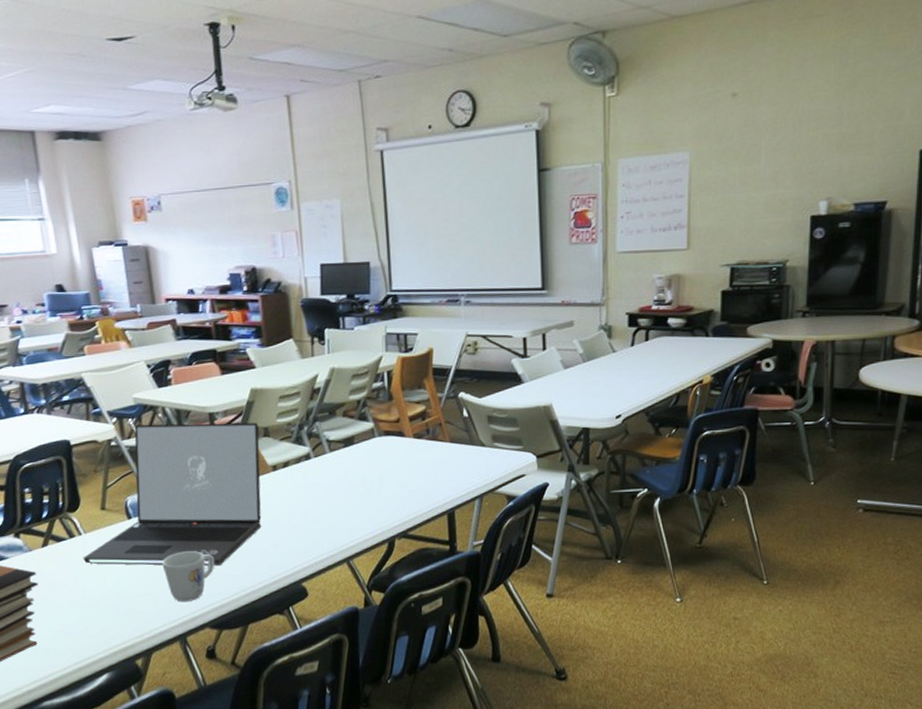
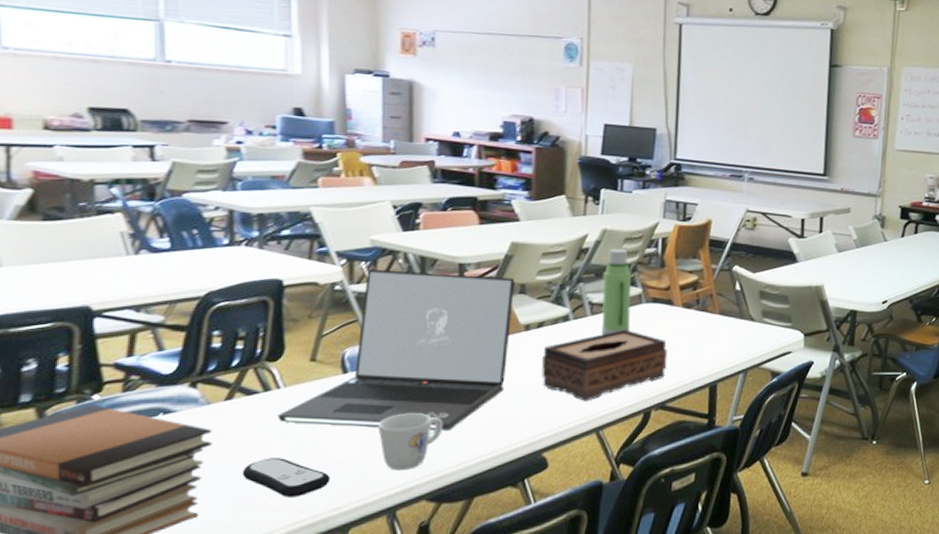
remote control: none [64,594,131,627] -> present [242,458,330,497]
tissue box: none [291,463,405,534] -> present [541,329,668,401]
water bottle: none [337,385,367,471] -> present [601,248,632,335]

